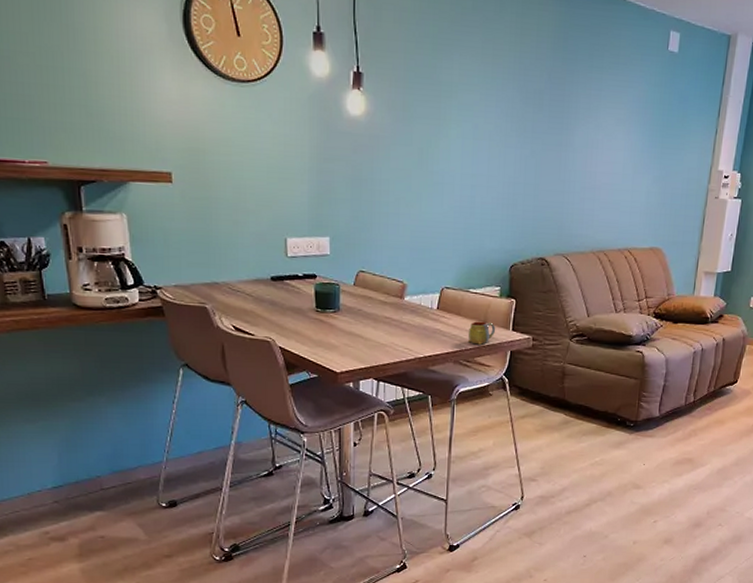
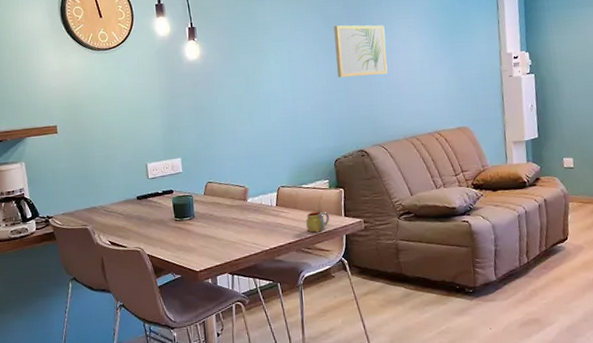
wall art: none [527,102,590,173] -> present [333,25,388,78]

